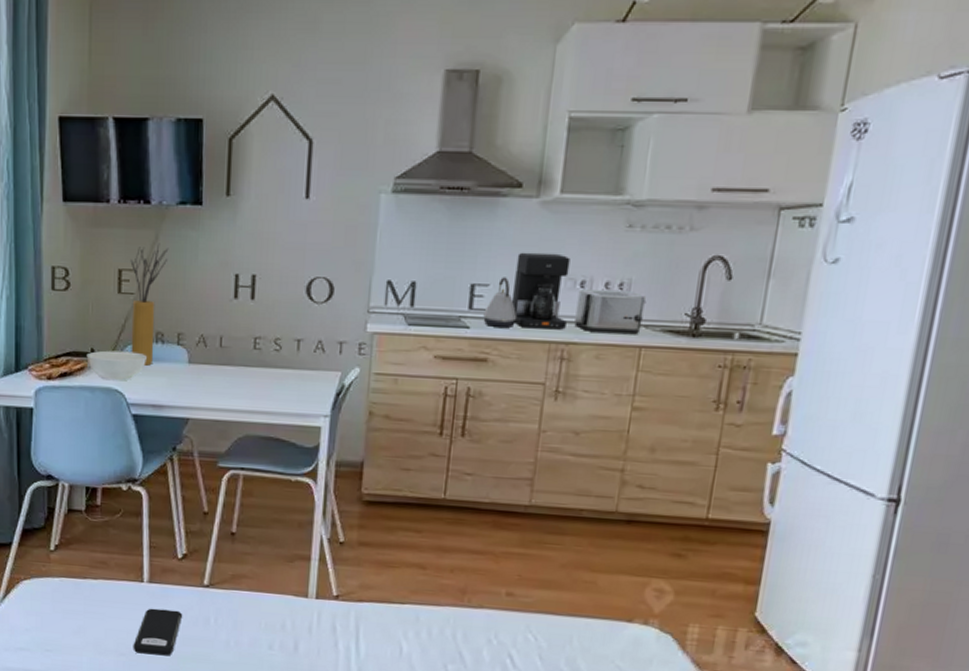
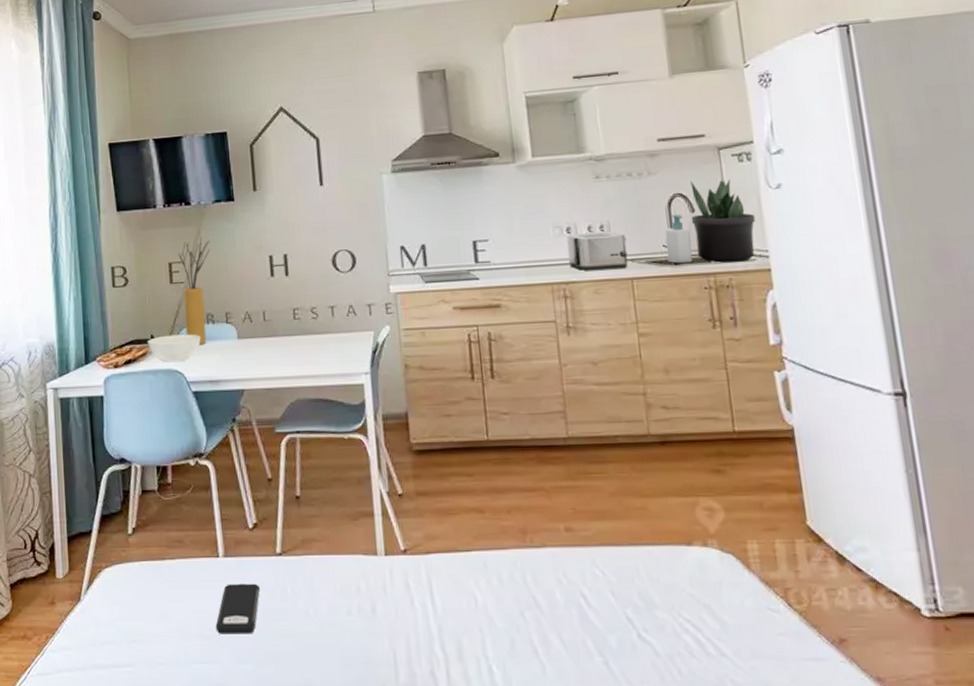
kettle: present [483,277,518,328] -> none [488,231,519,276]
coffee maker: present [511,252,570,330] -> none [507,207,563,274]
soap bottle: none [685,280,722,337] -> present [665,214,693,264]
planter: none [720,243,799,342] -> present [690,179,756,263]

